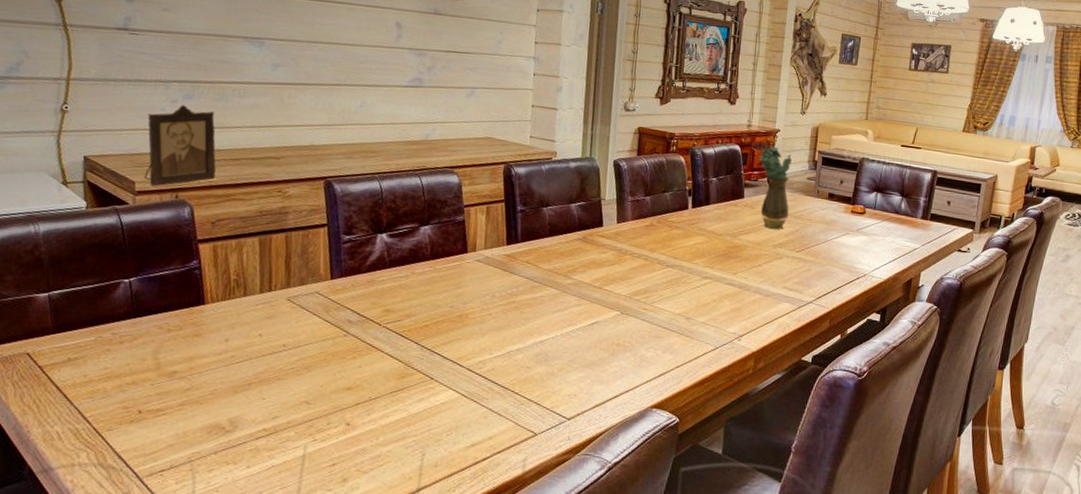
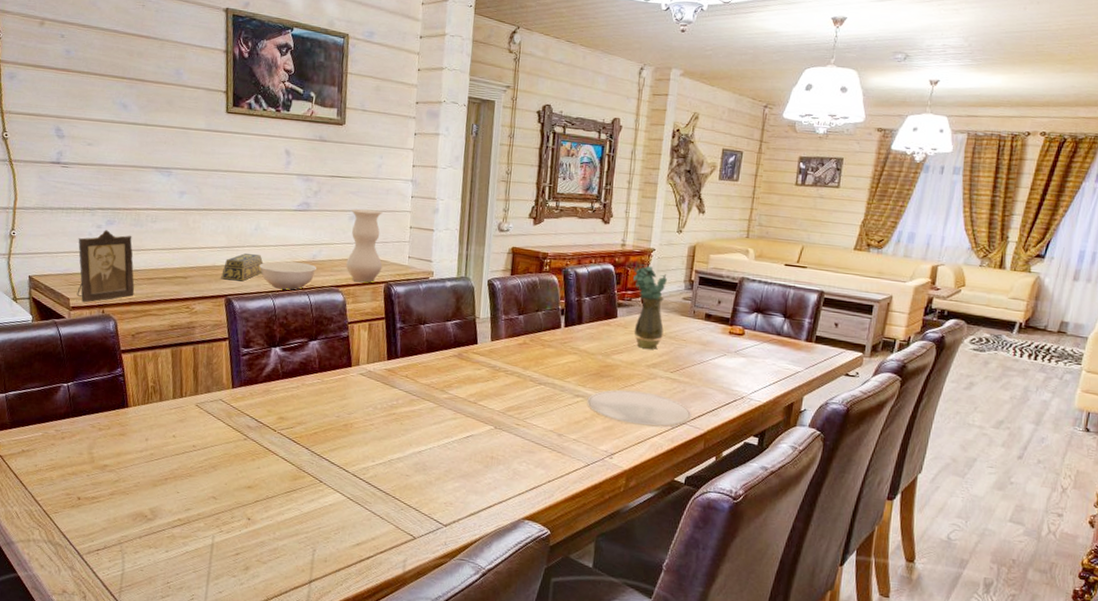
decorative box: none [320,132,370,162] -> present [221,253,264,281]
bowl: none [365,140,429,172] -> present [259,261,316,290]
vase: none [462,85,503,164] -> present [346,208,383,283]
plate: none [715,270,818,308] -> present [587,389,692,428]

